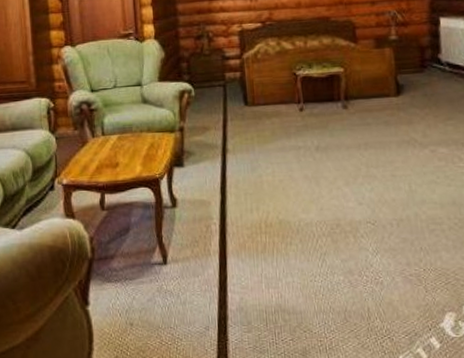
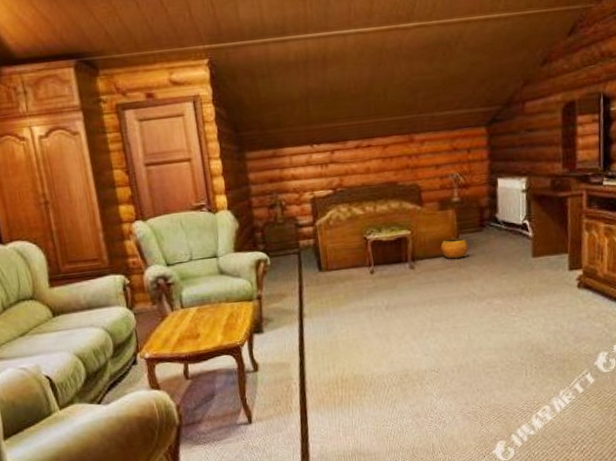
clay pot: none [377,78,408,101] -> present [441,237,469,260]

